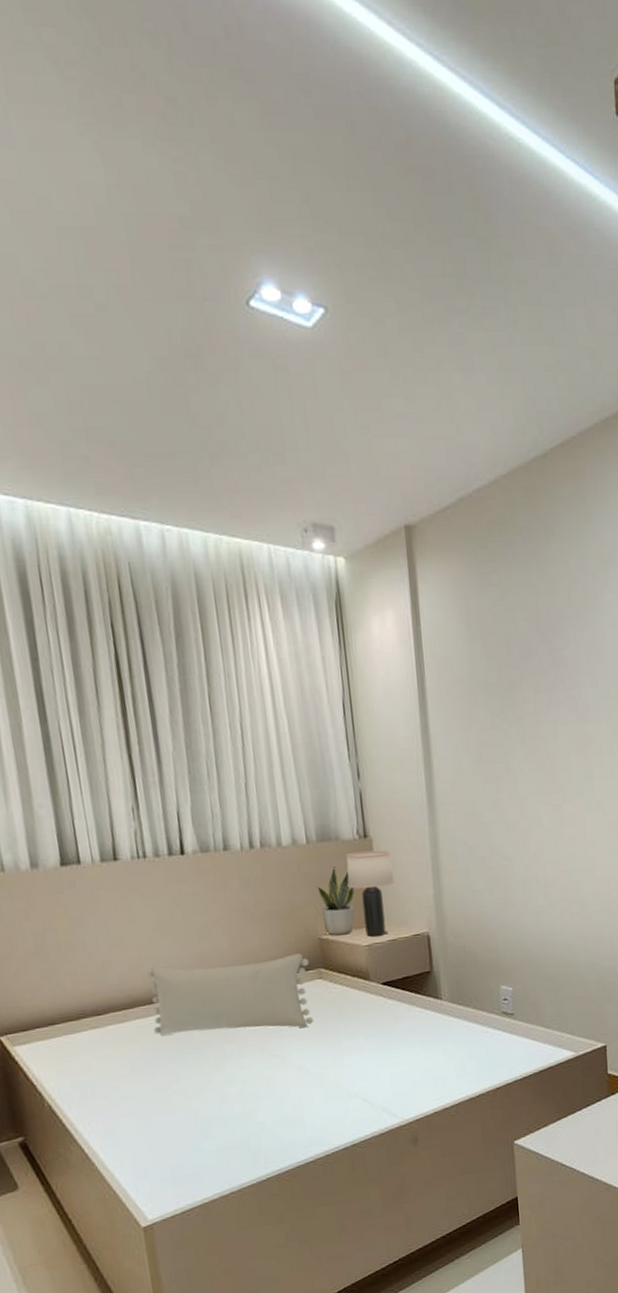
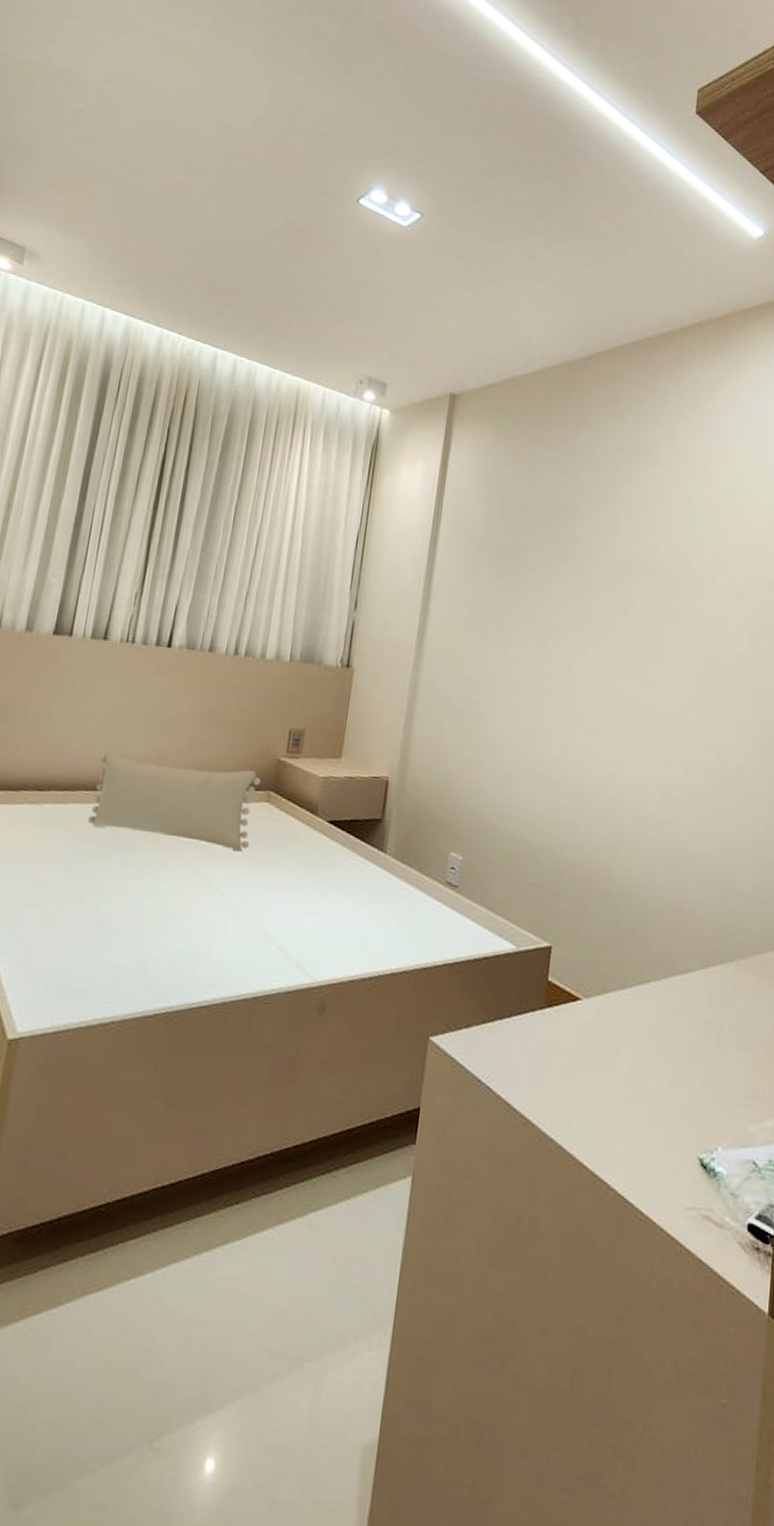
potted plant: present [317,866,355,936] -> none [286,689,324,762]
table lamp: present [346,850,395,937] -> none [319,679,369,771]

